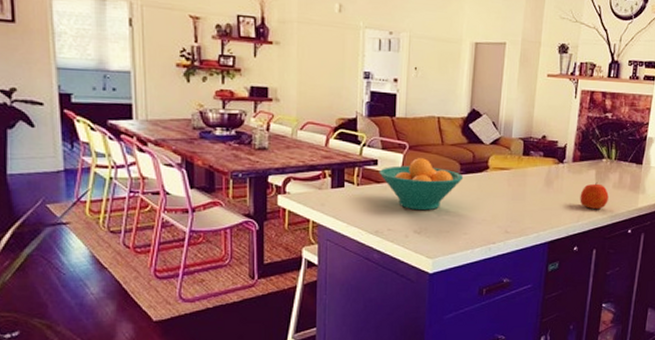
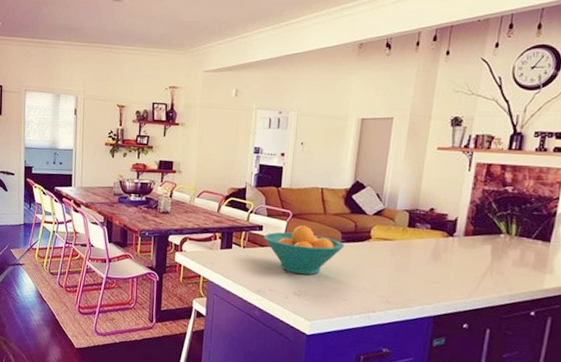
apple: present [580,182,609,210] -> none [471,258,507,288]

